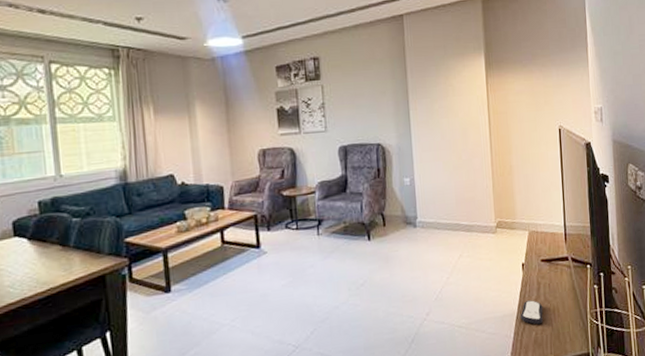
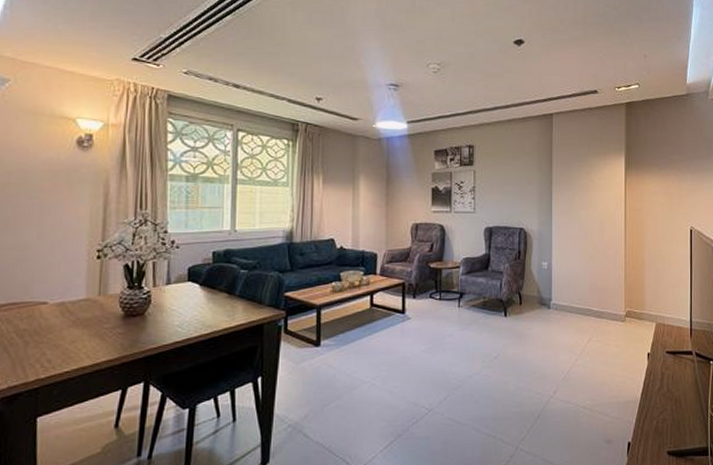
remote control: present [520,300,543,325] -> none [643,389,666,414]

